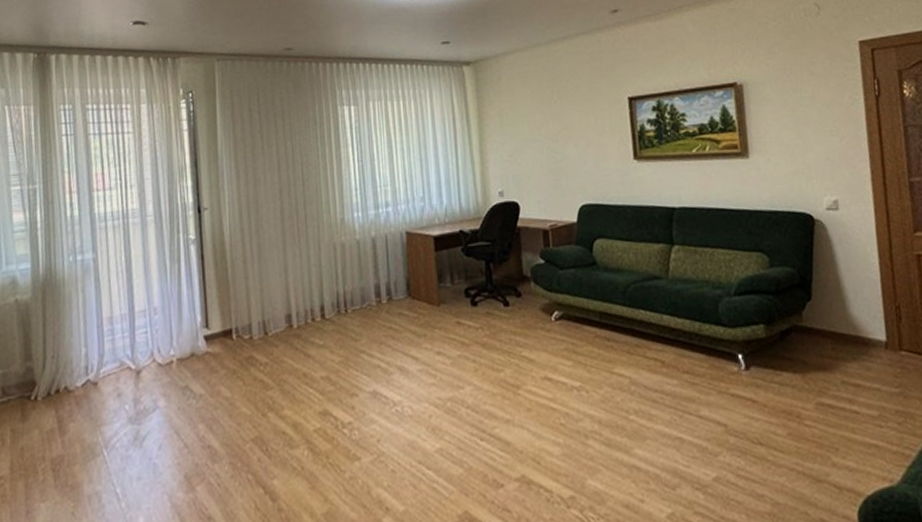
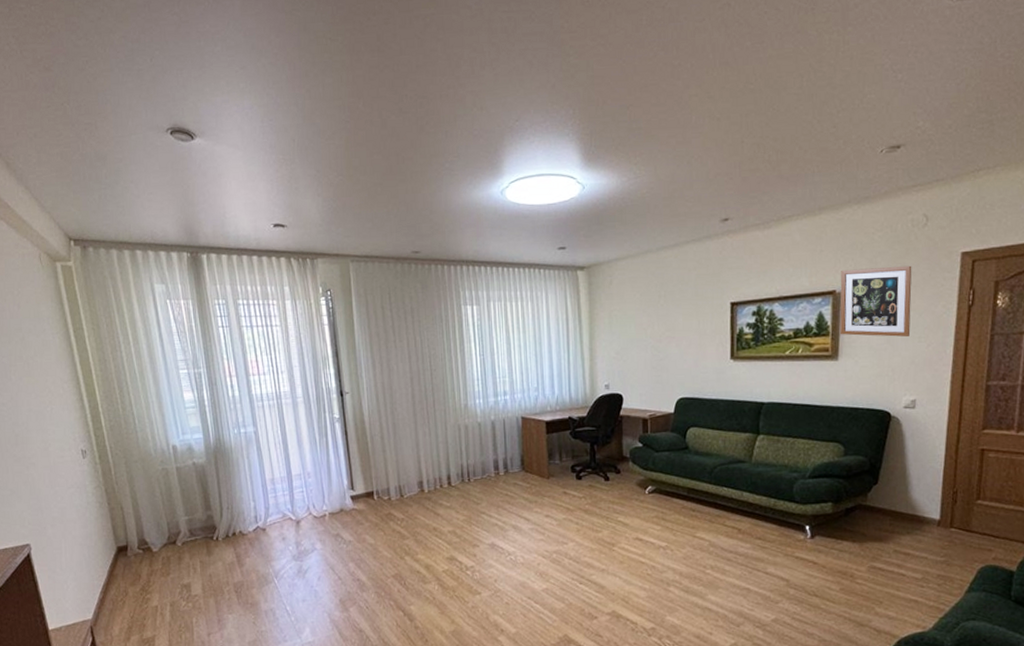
wall art: none [739,55,821,131] -> present [840,265,912,337]

